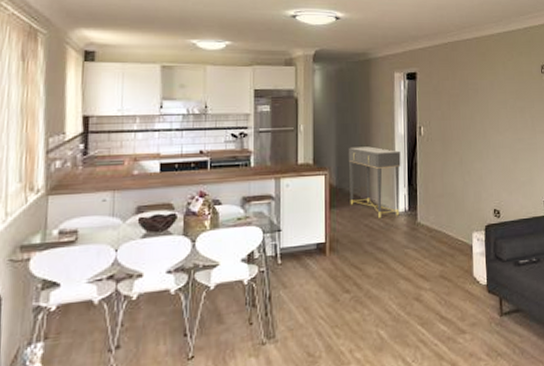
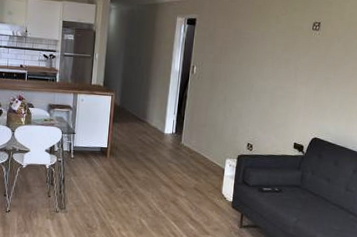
console table: present [348,146,401,219] -> none [129,76,174,136]

